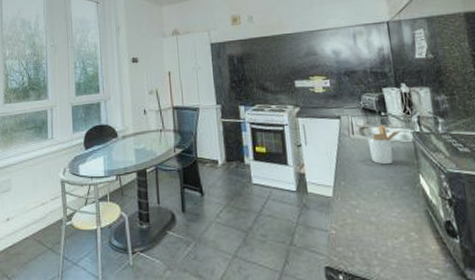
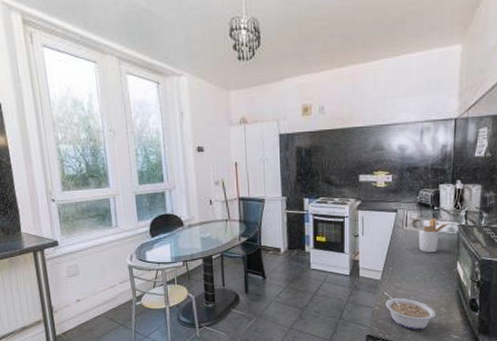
legume: none [338,212,406,261] -> present [383,292,436,330]

